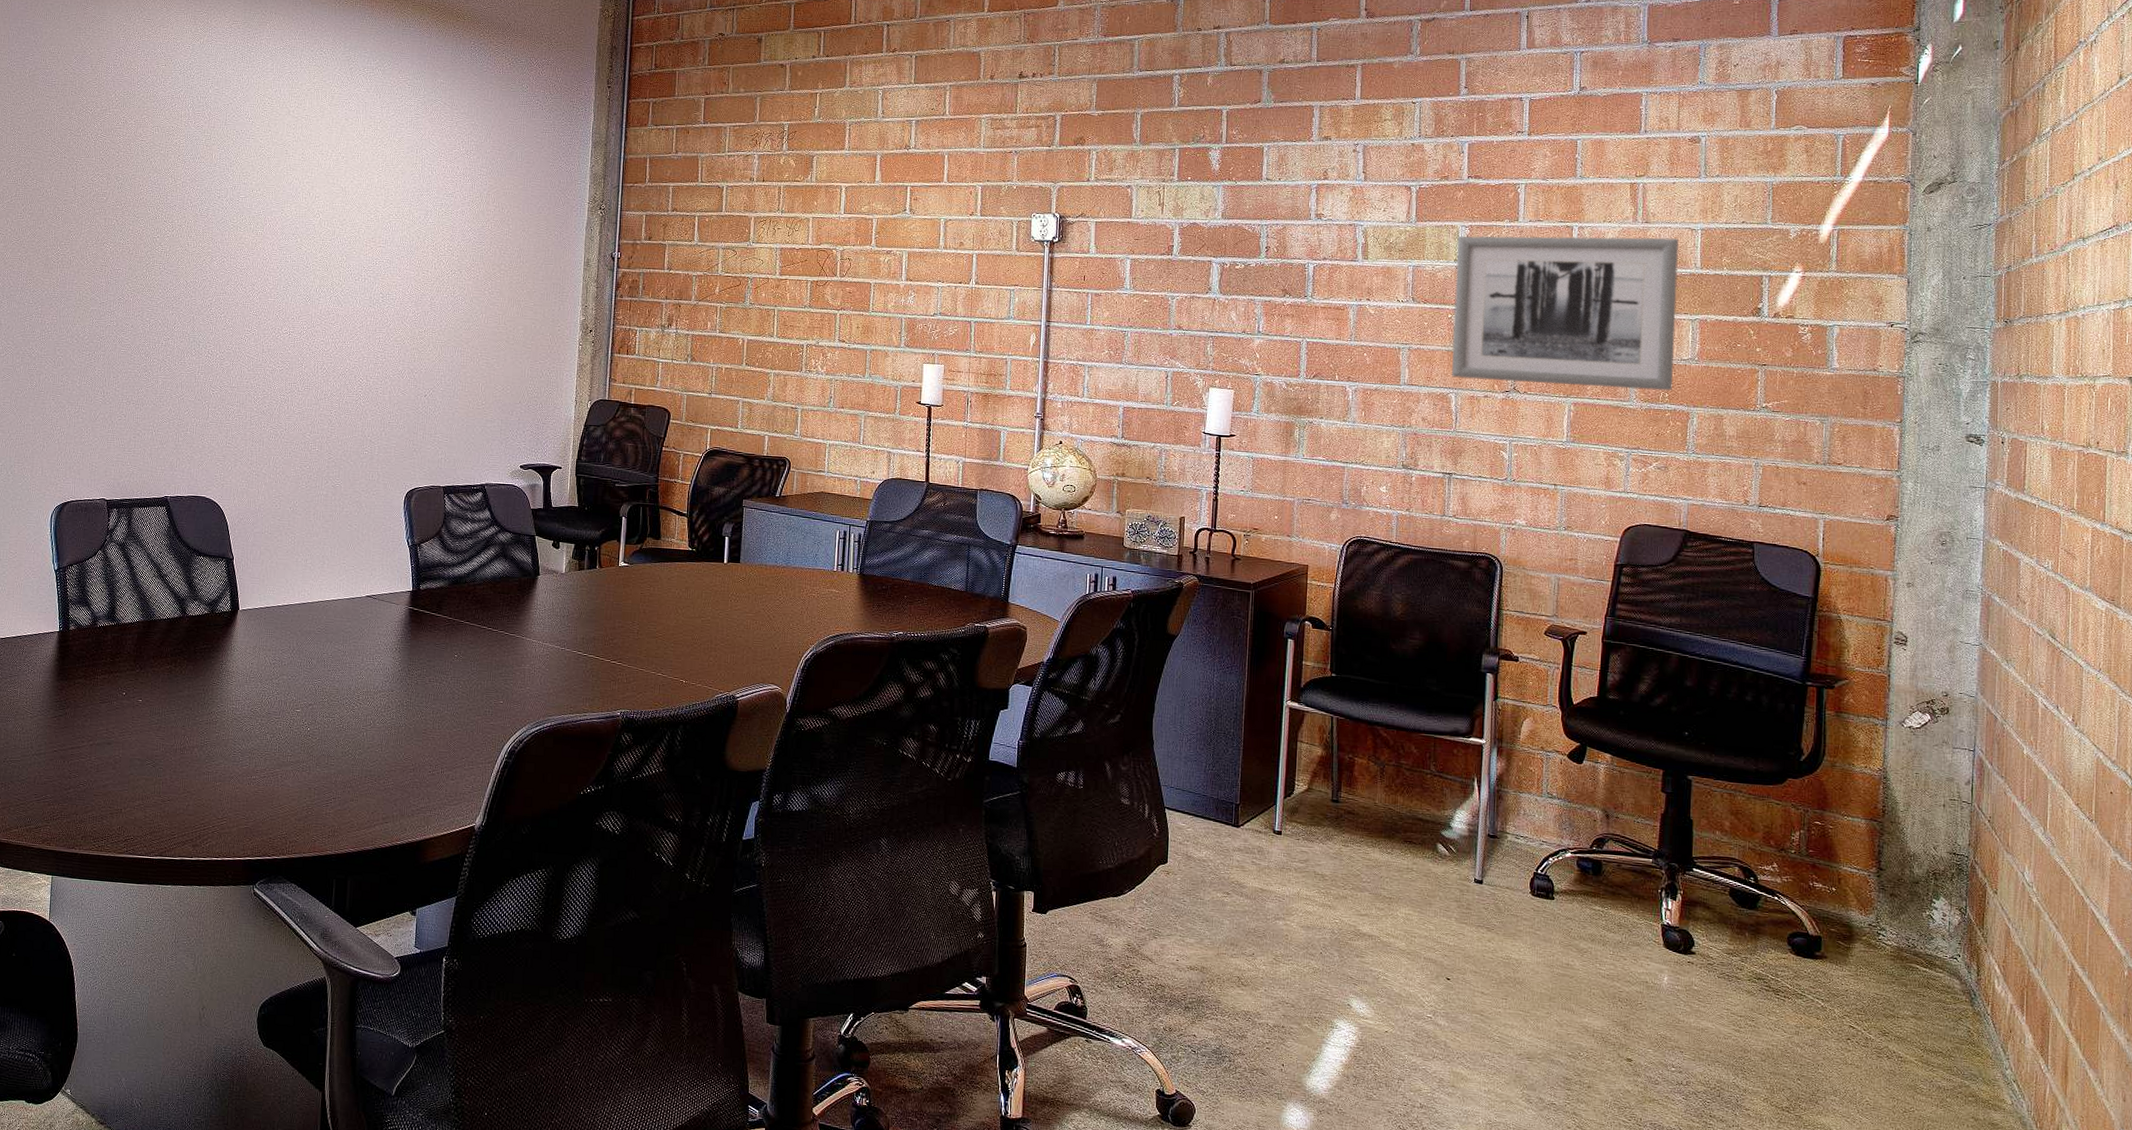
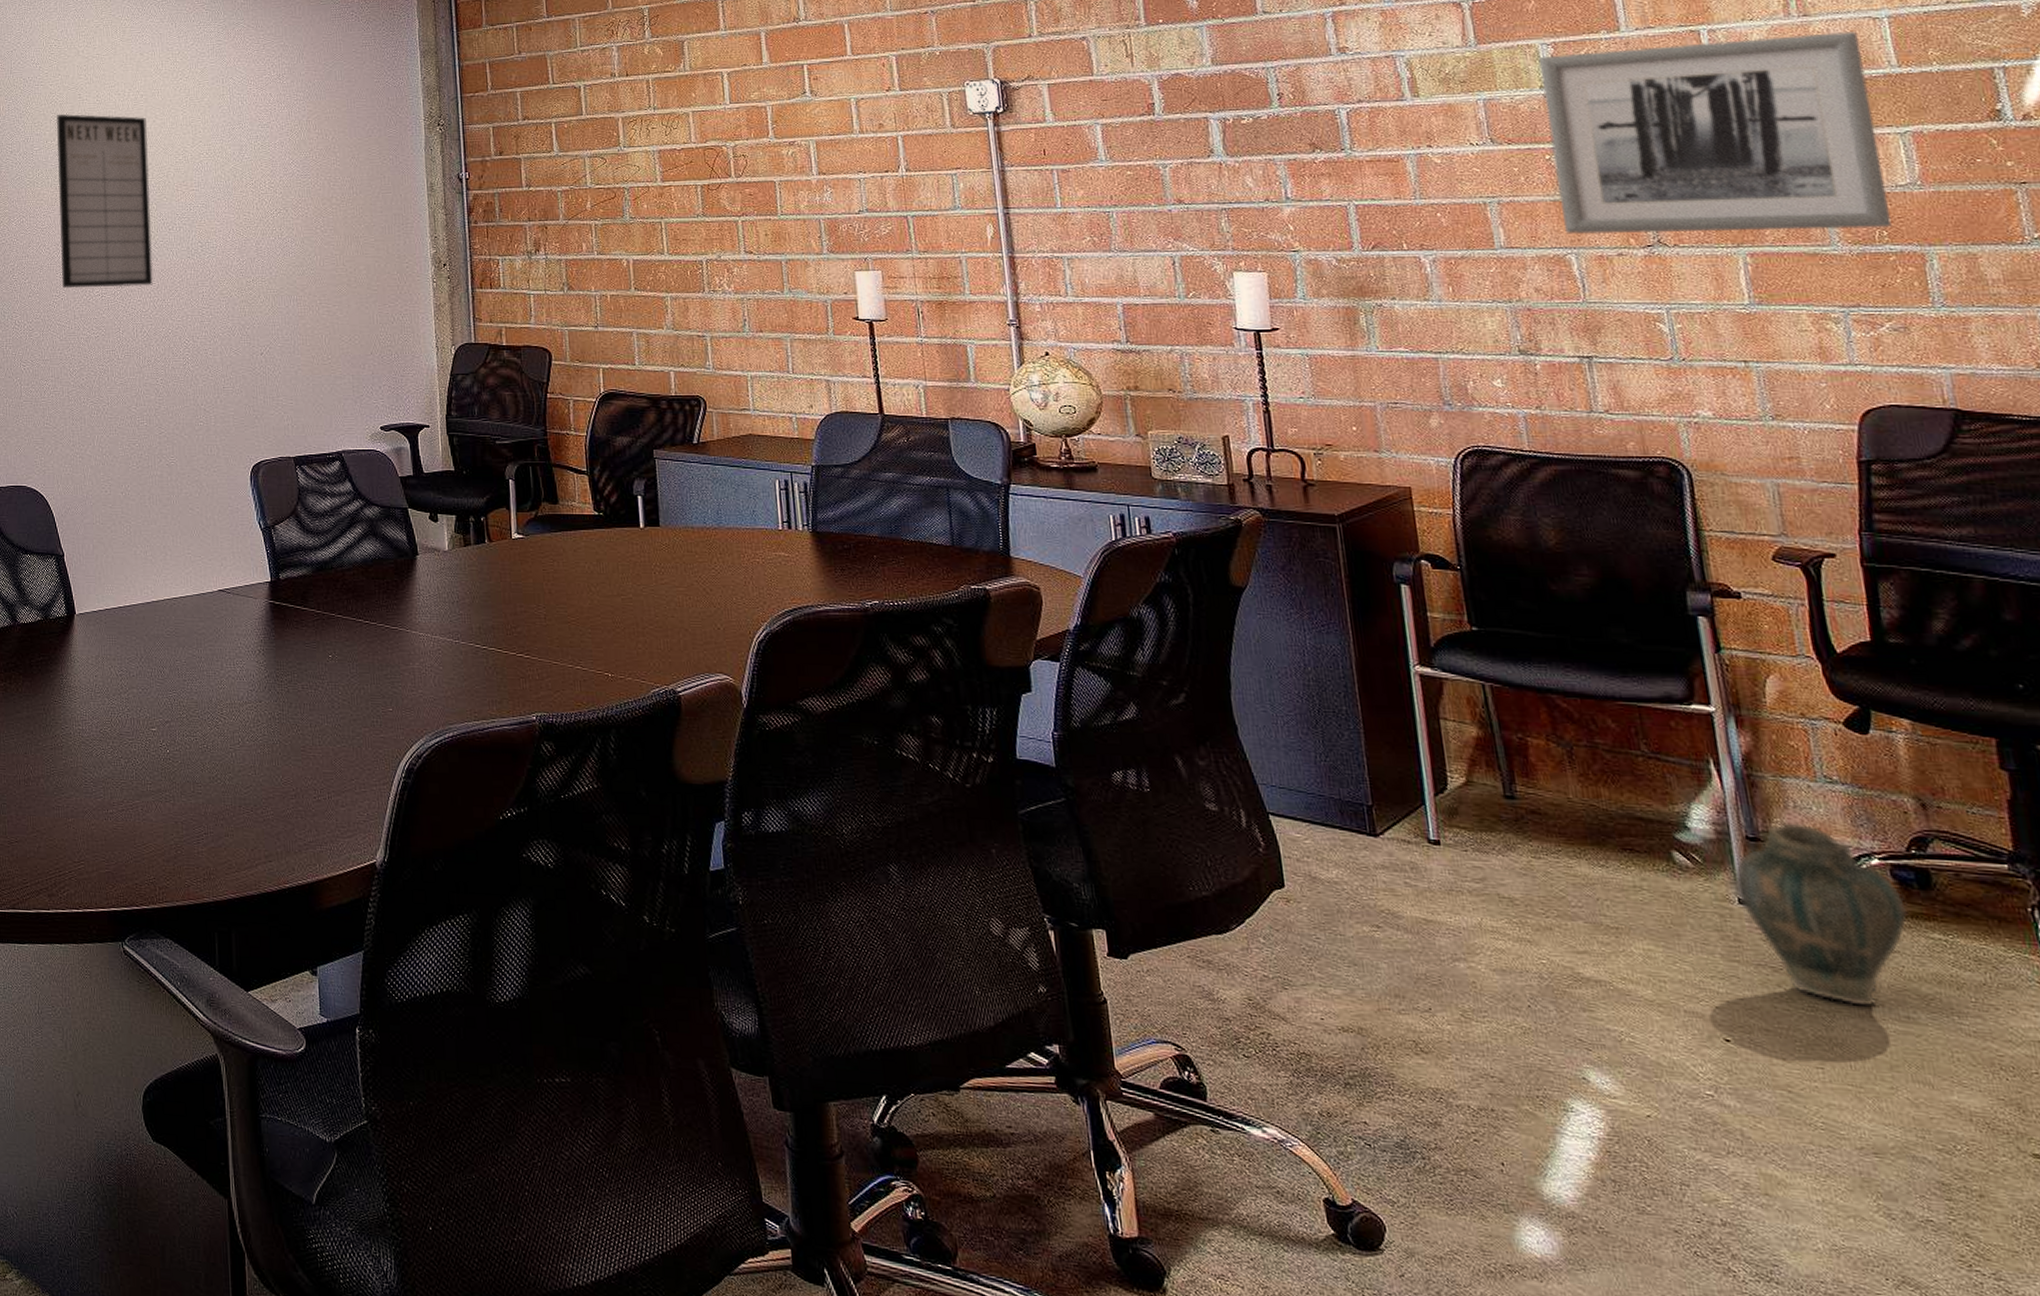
writing board: none [254,167,345,328] -> present [56,113,153,289]
vase: none [1473,825,1583,957] -> present [1733,822,1909,1008]

